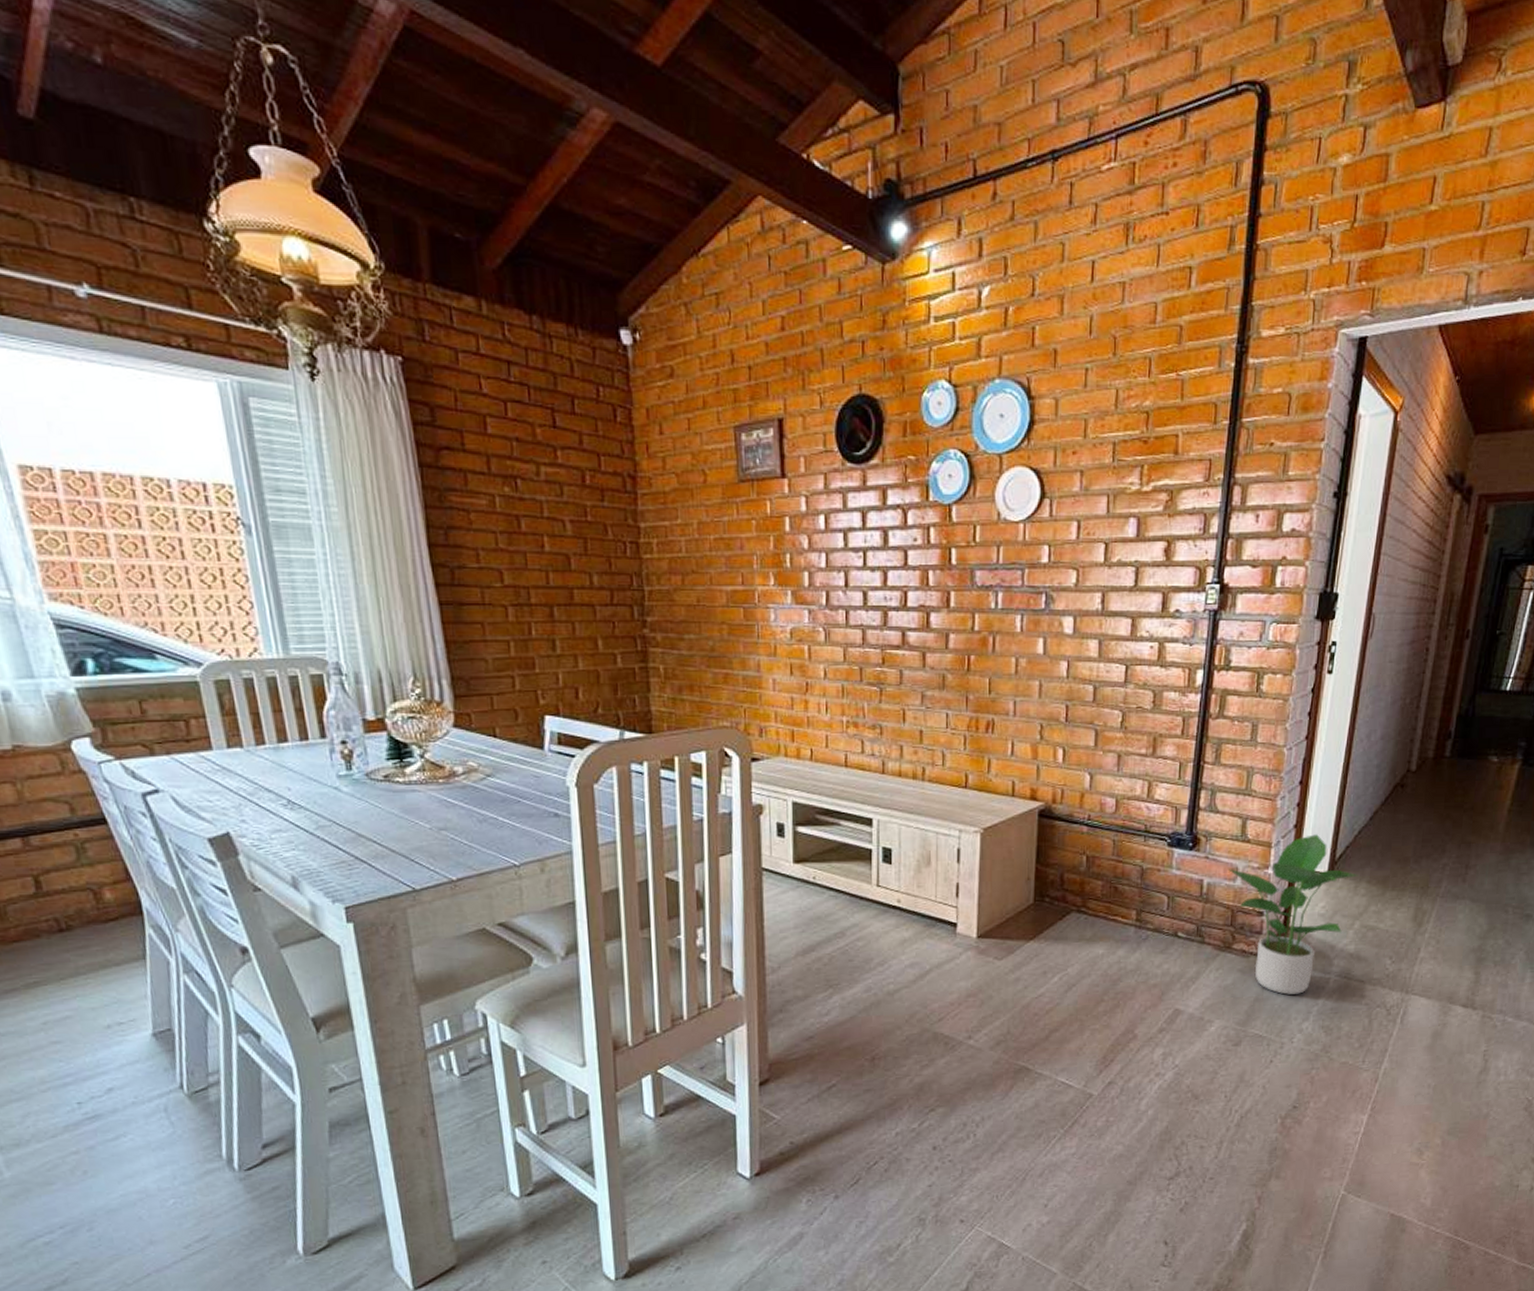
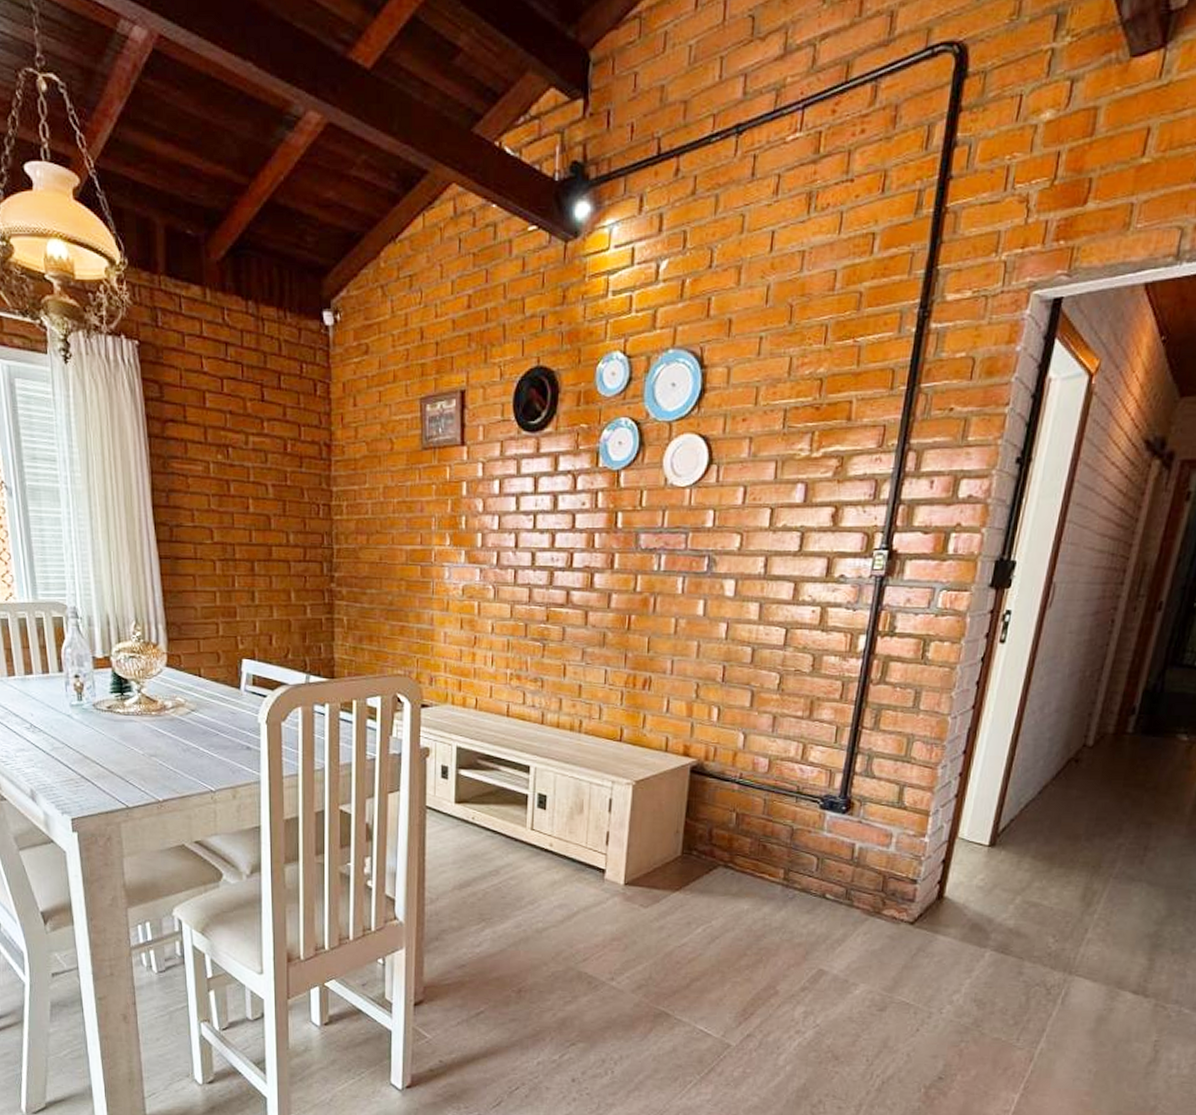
potted plant: present [1229,834,1359,995] -> none [882,805,1023,965]

